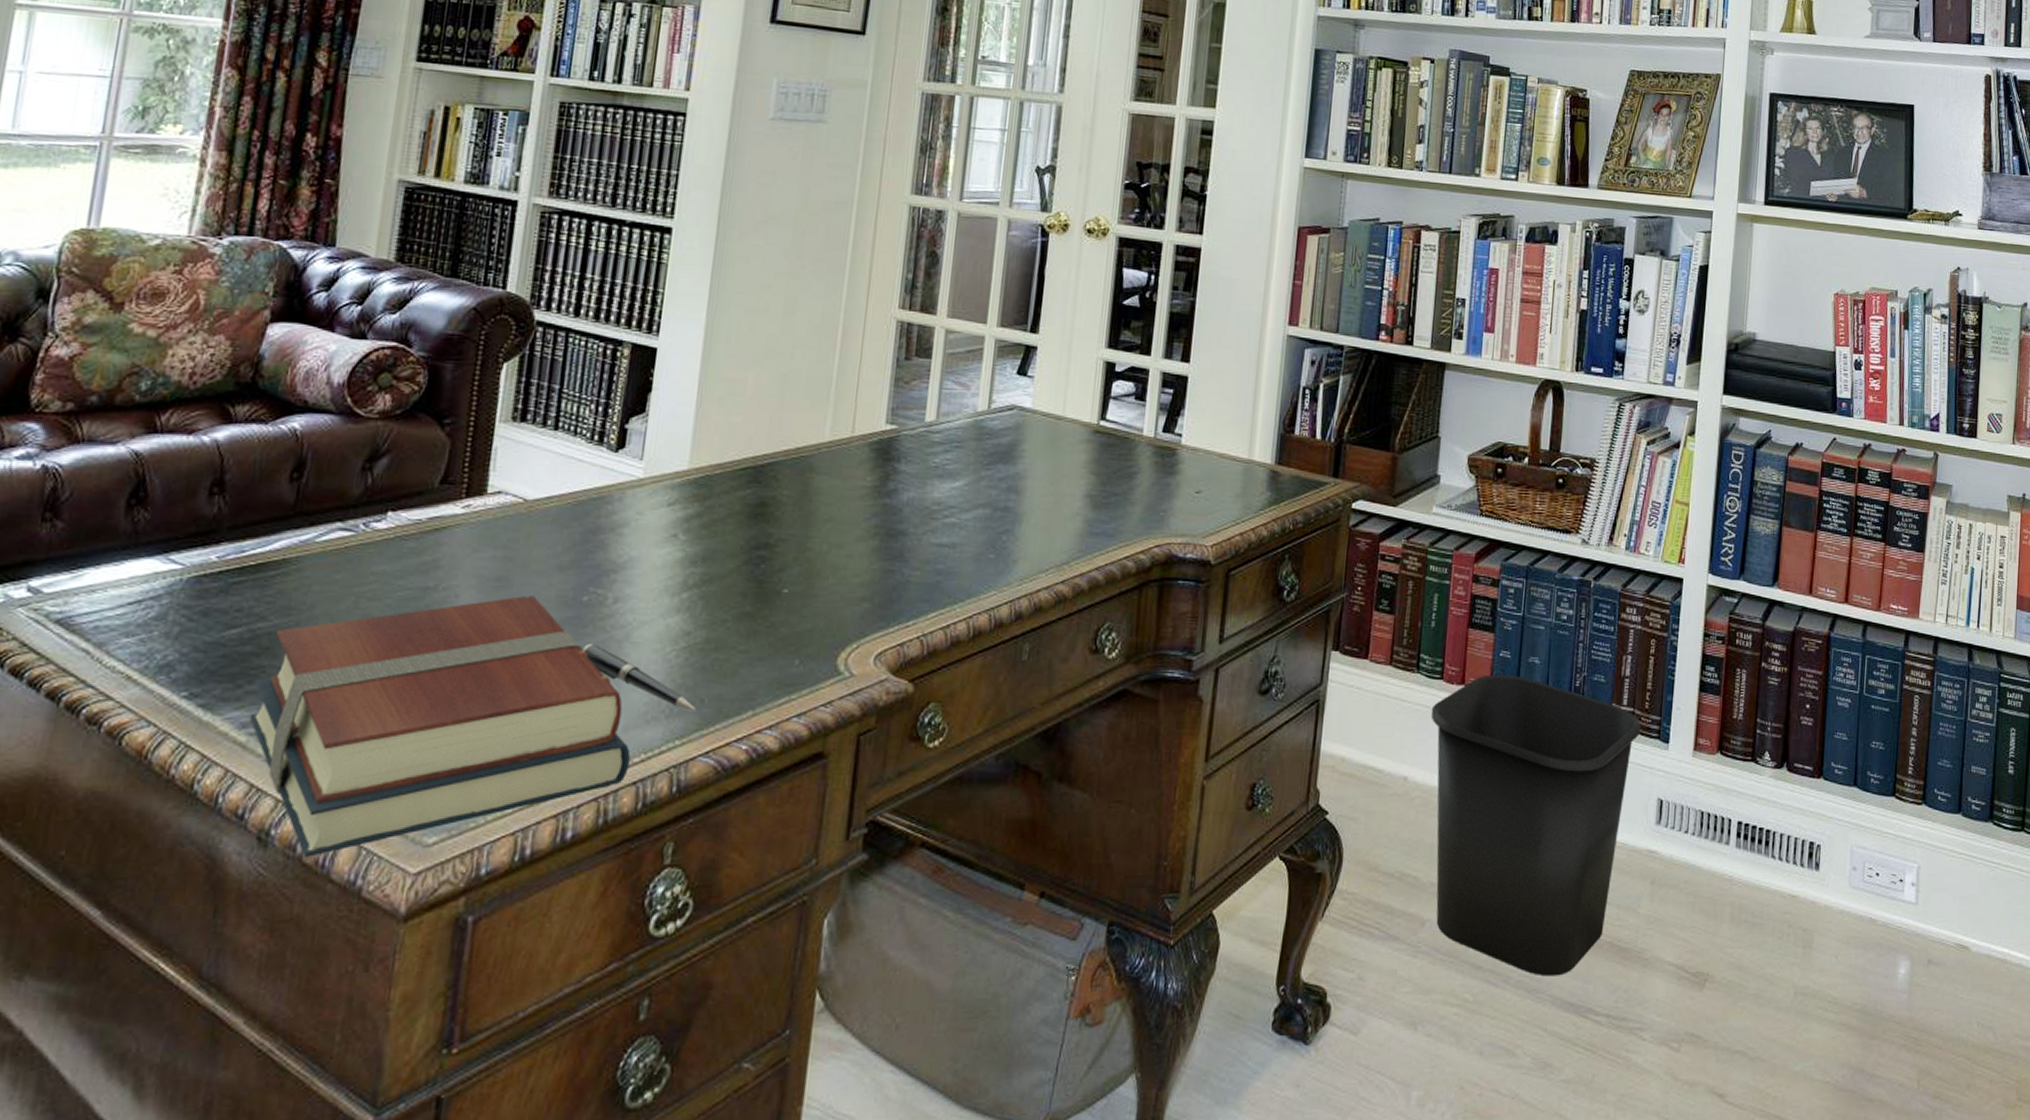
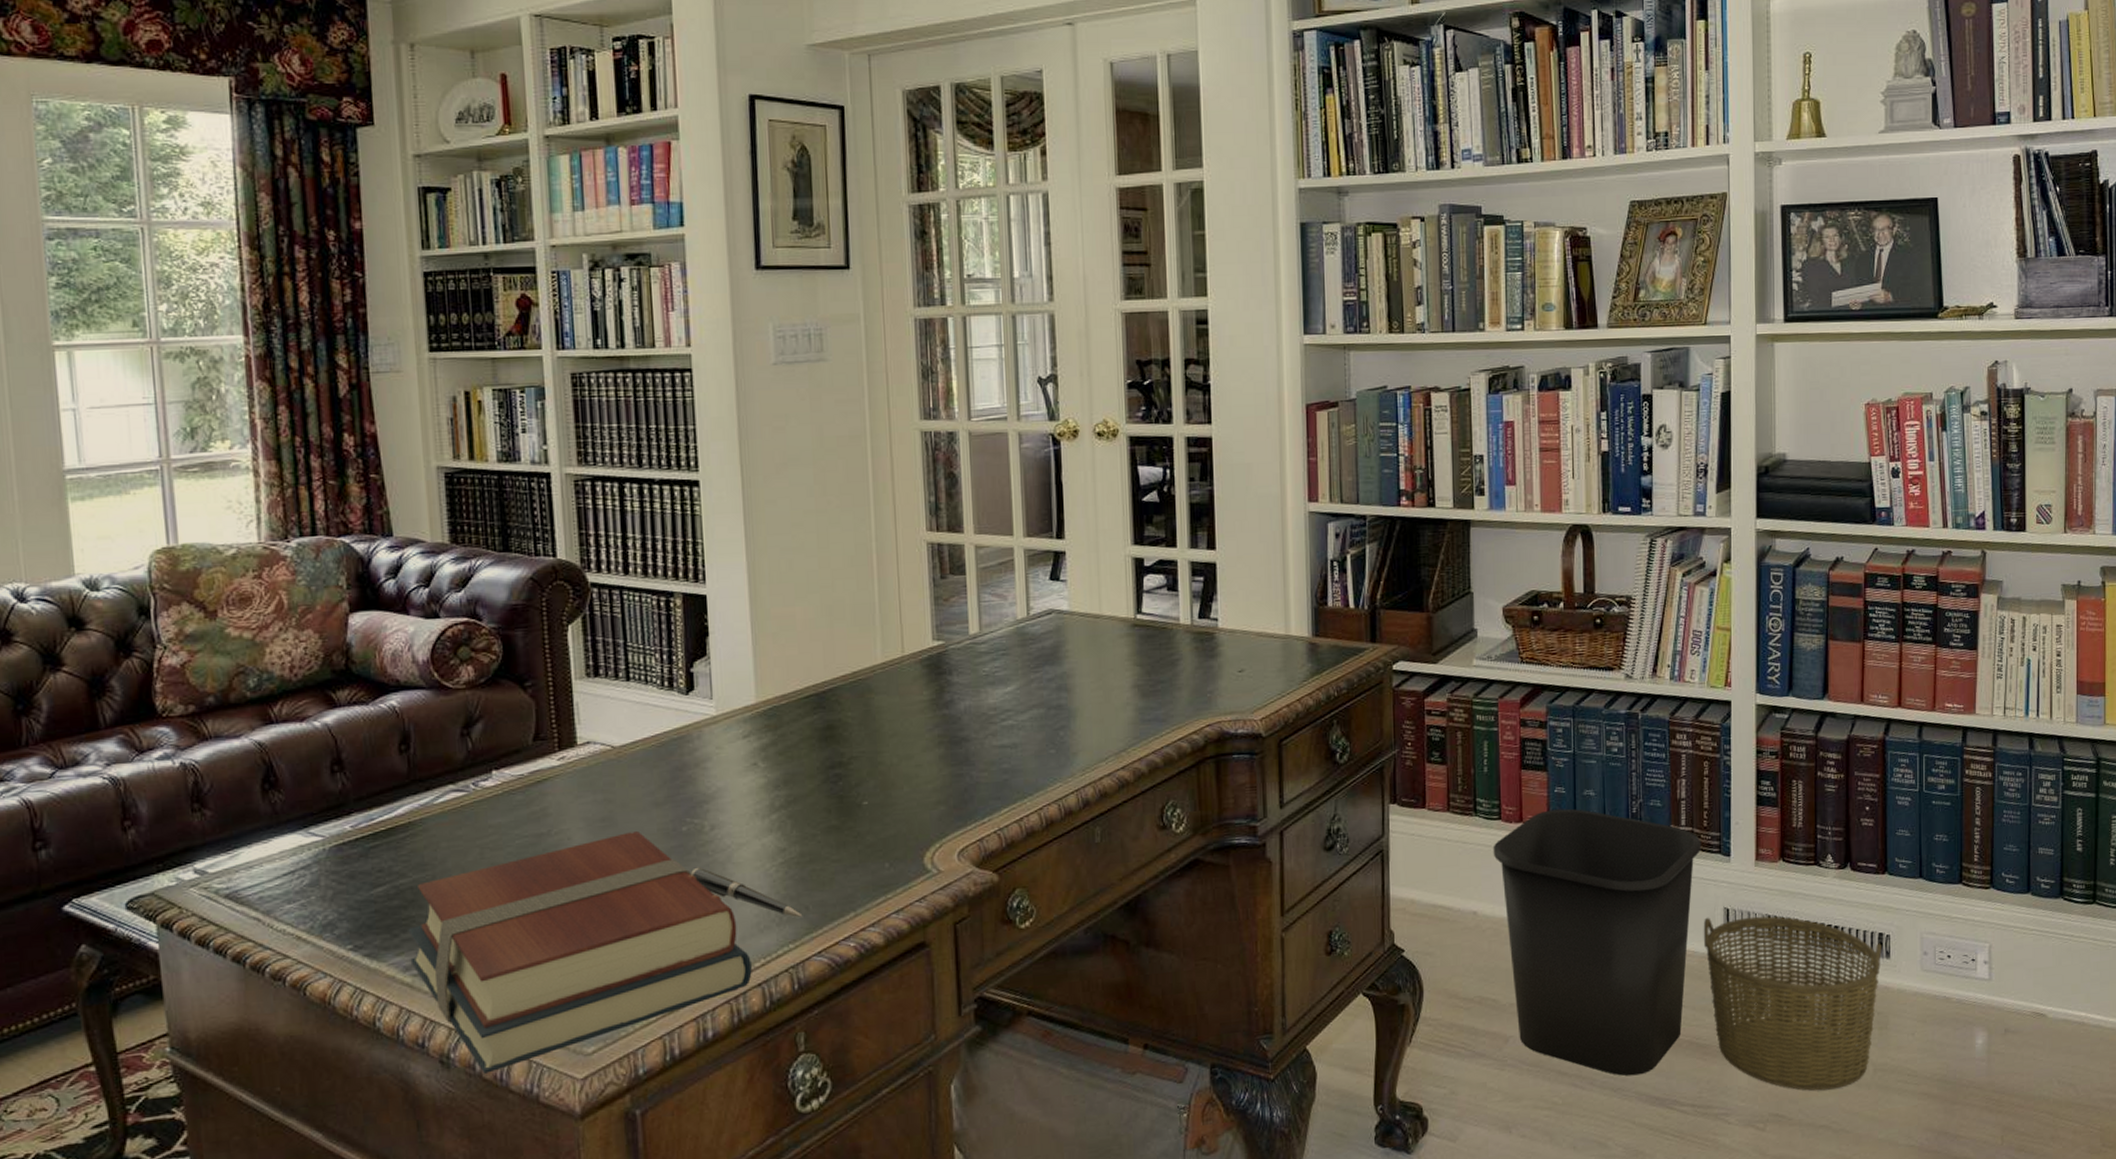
basket: none [1634,807,1812,1011] -> present [1703,916,1882,1091]

